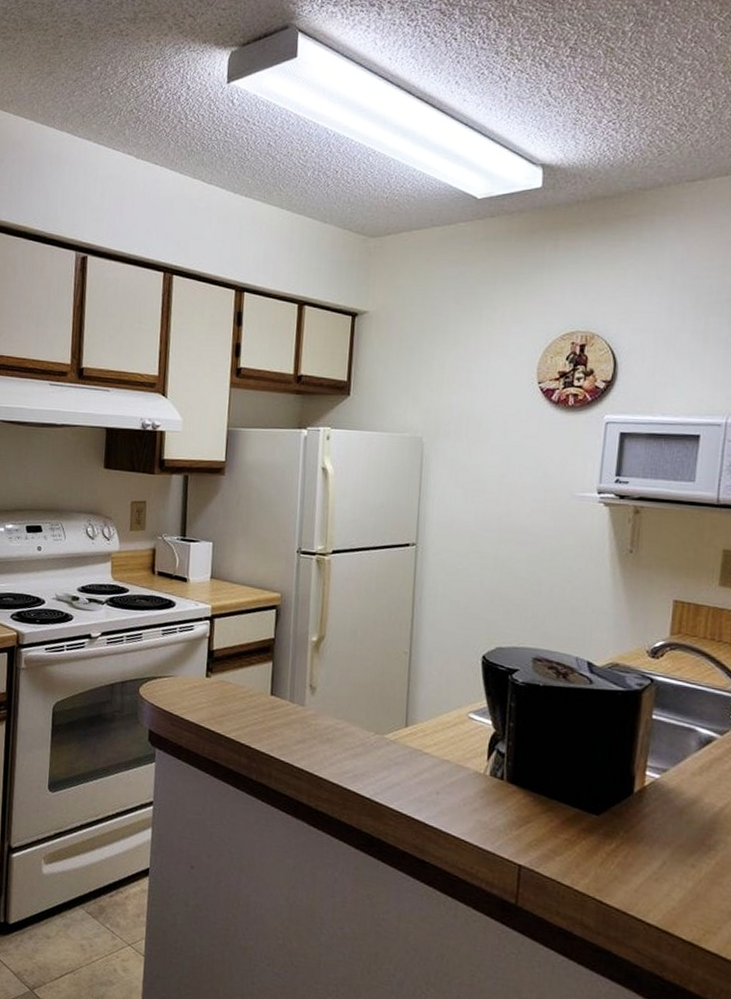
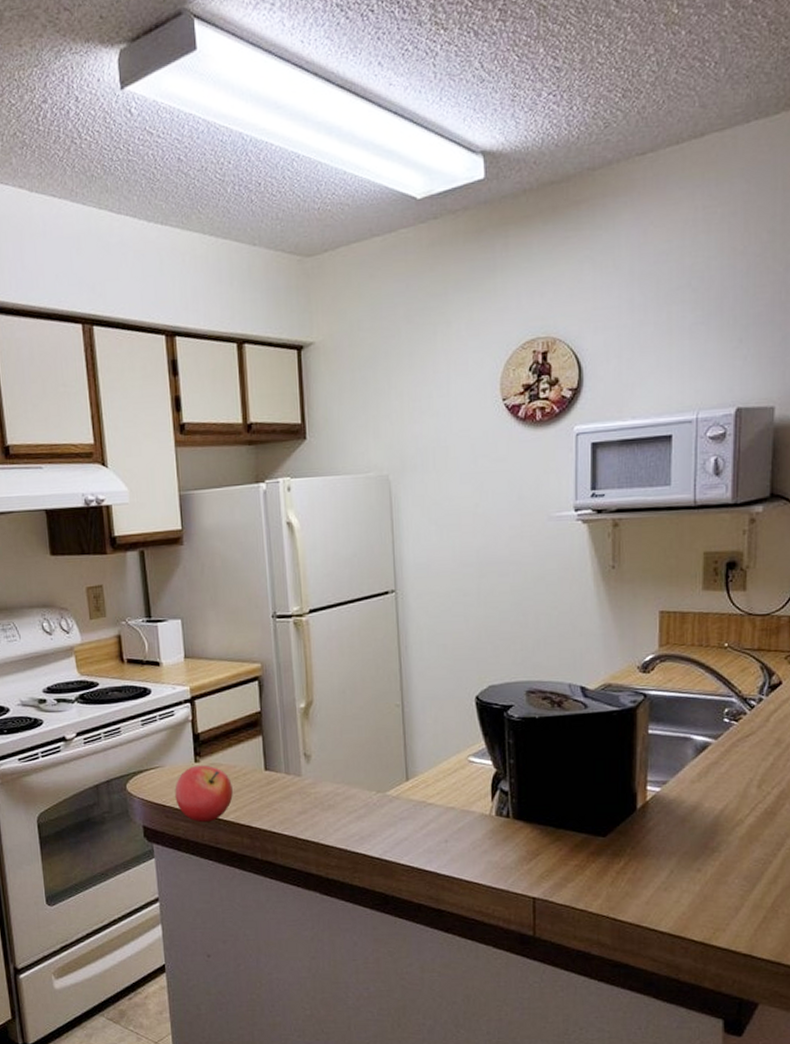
fruit: none [183,679,238,737] -> present [175,765,233,823]

